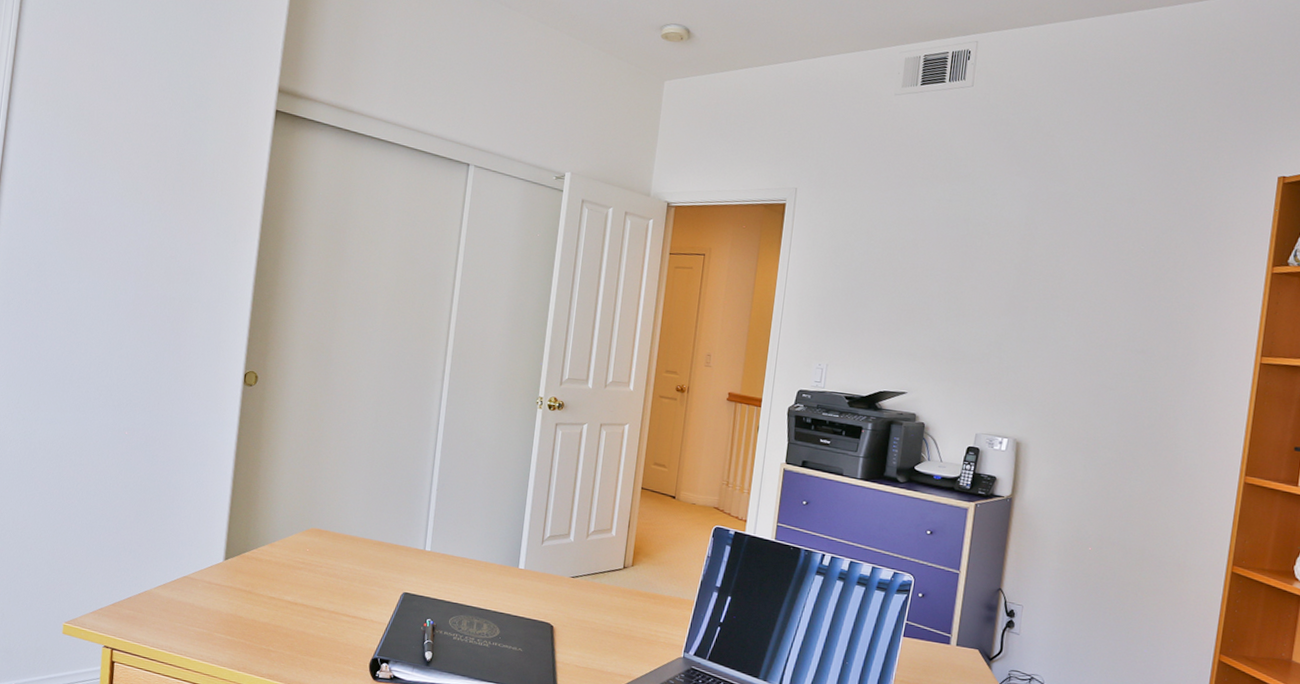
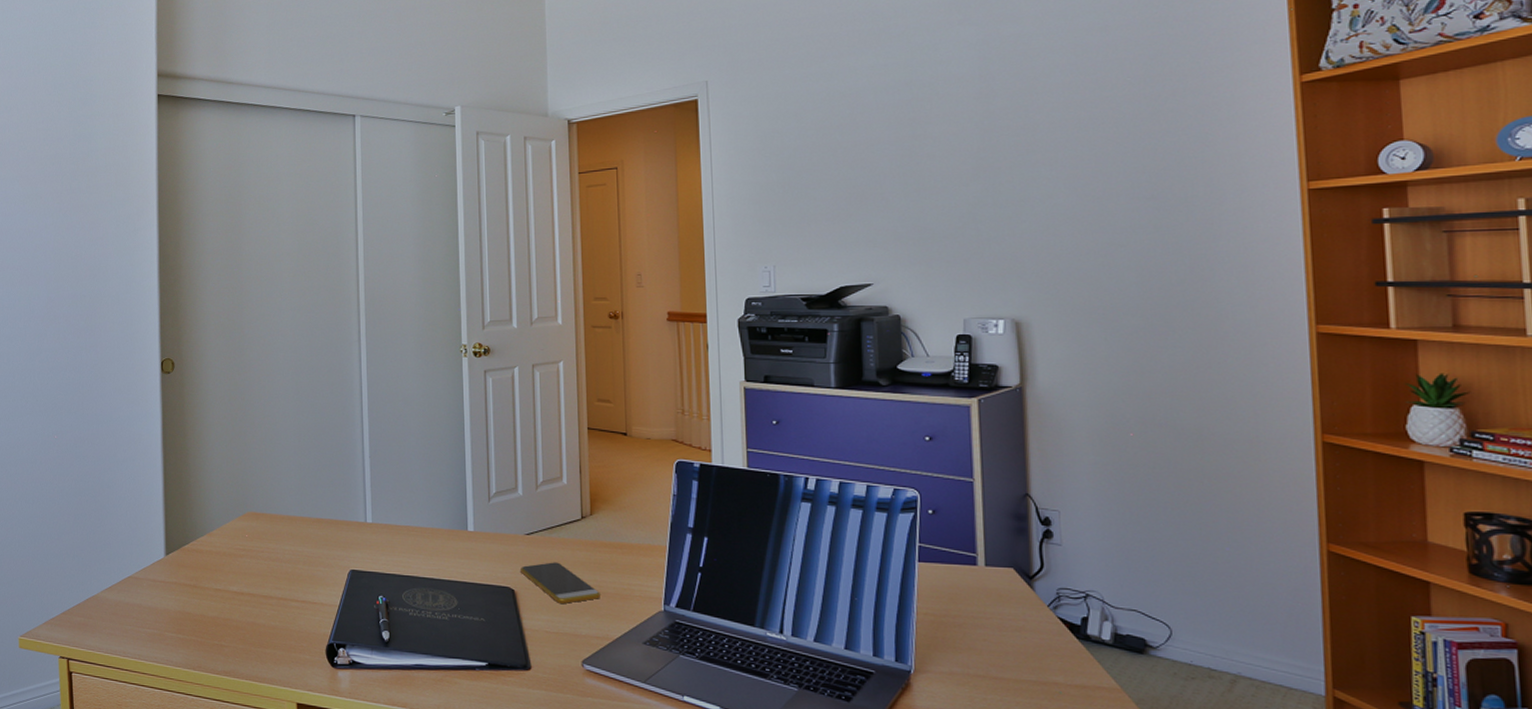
smartphone: none [561,604,630,643] -> present [521,562,600,604]

